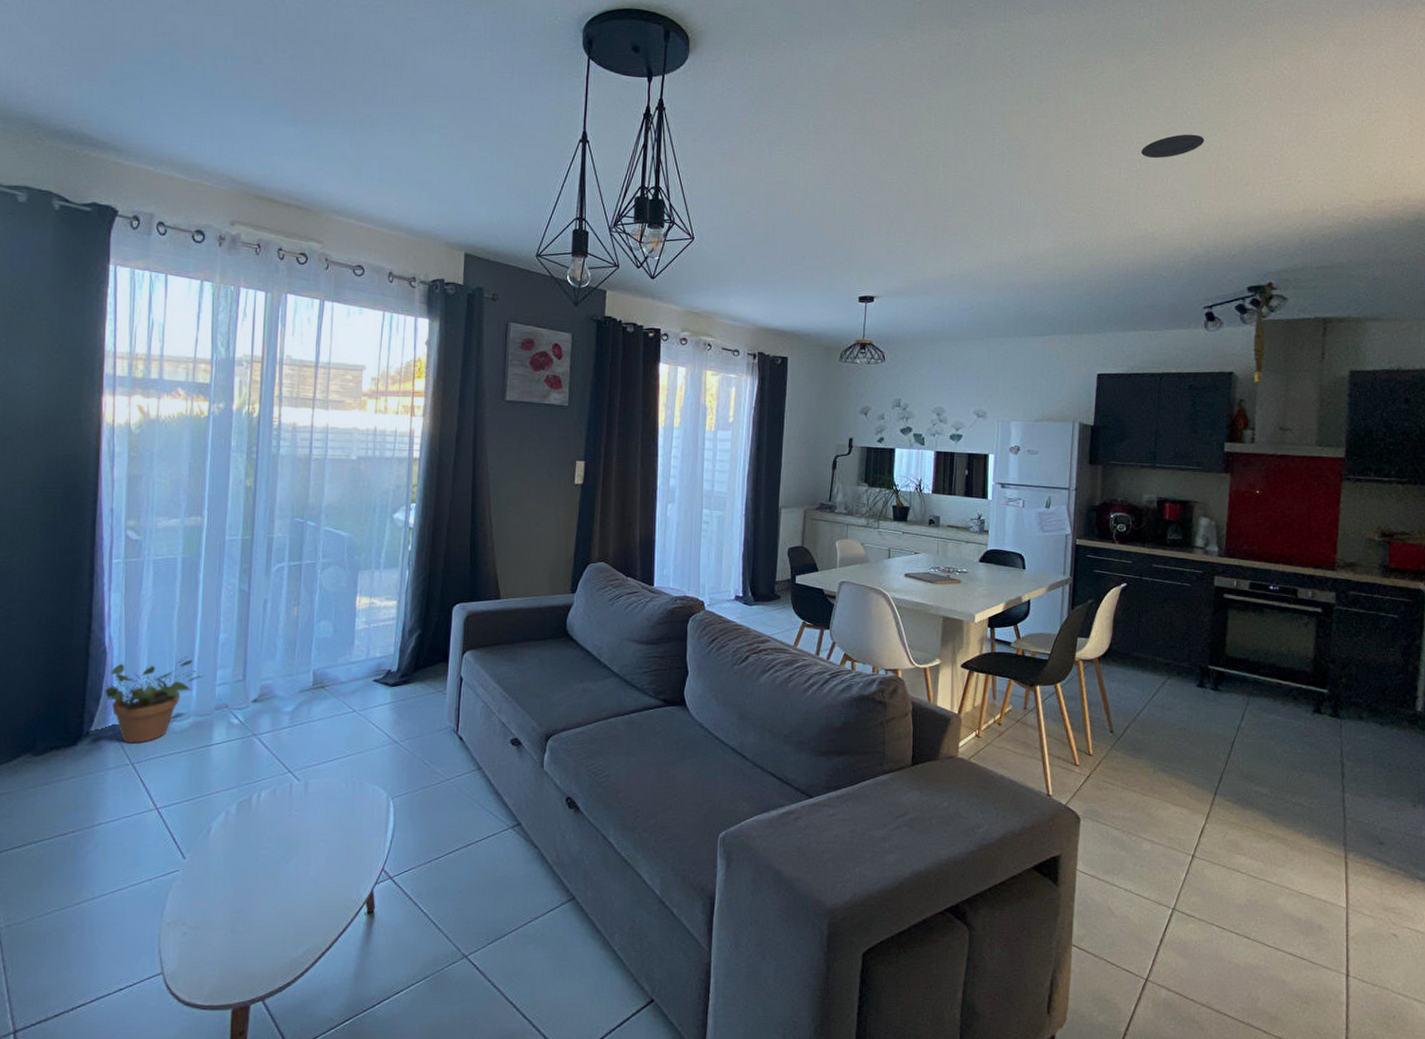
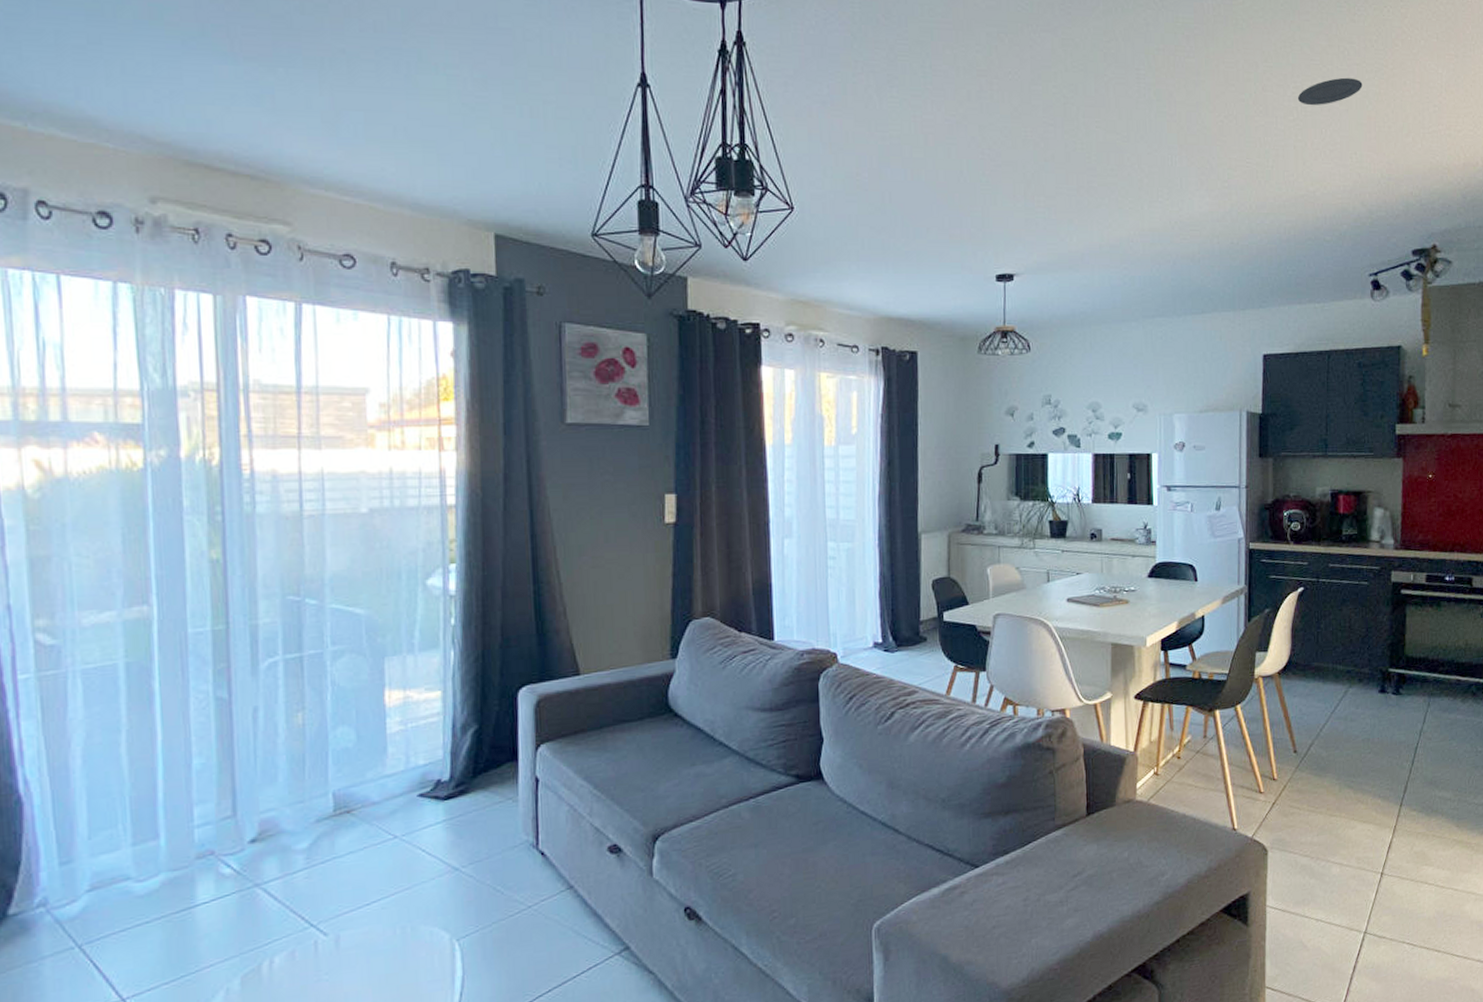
potted plant: present [105,657,203,743] -> none [26,794,174,920]

